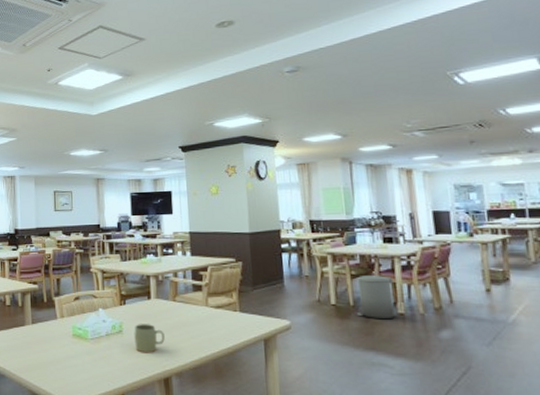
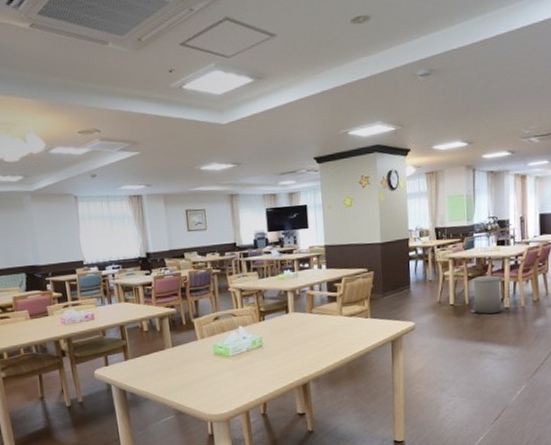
mug: present [134,324,165,353] -> none [273,336,303,364]

